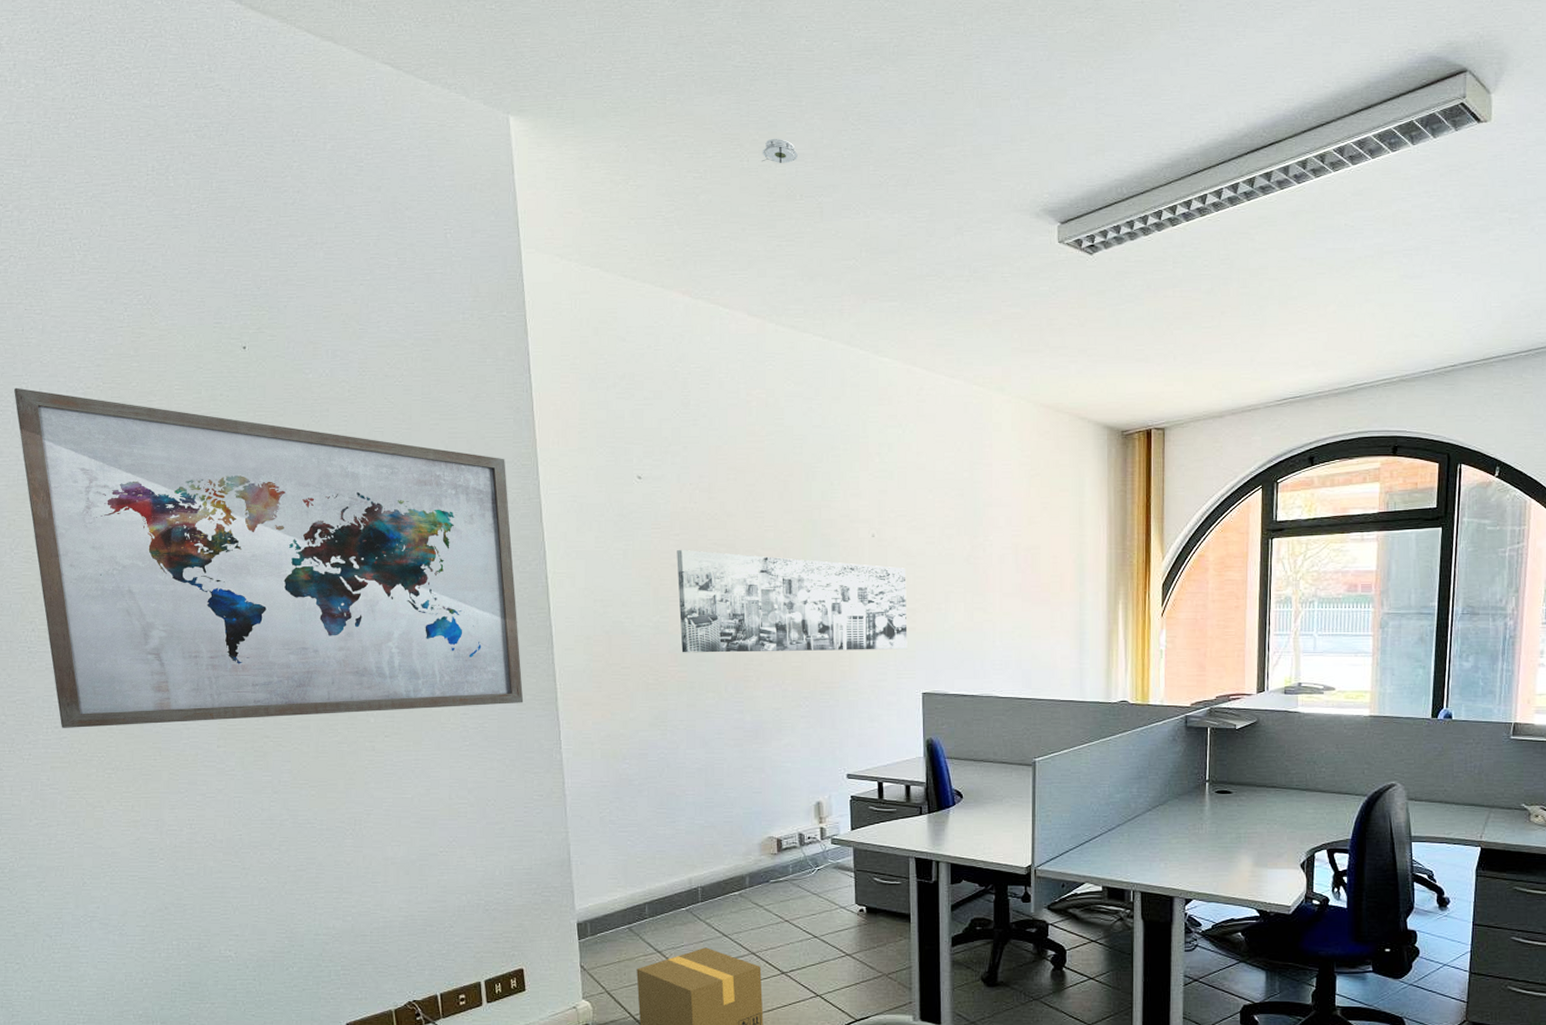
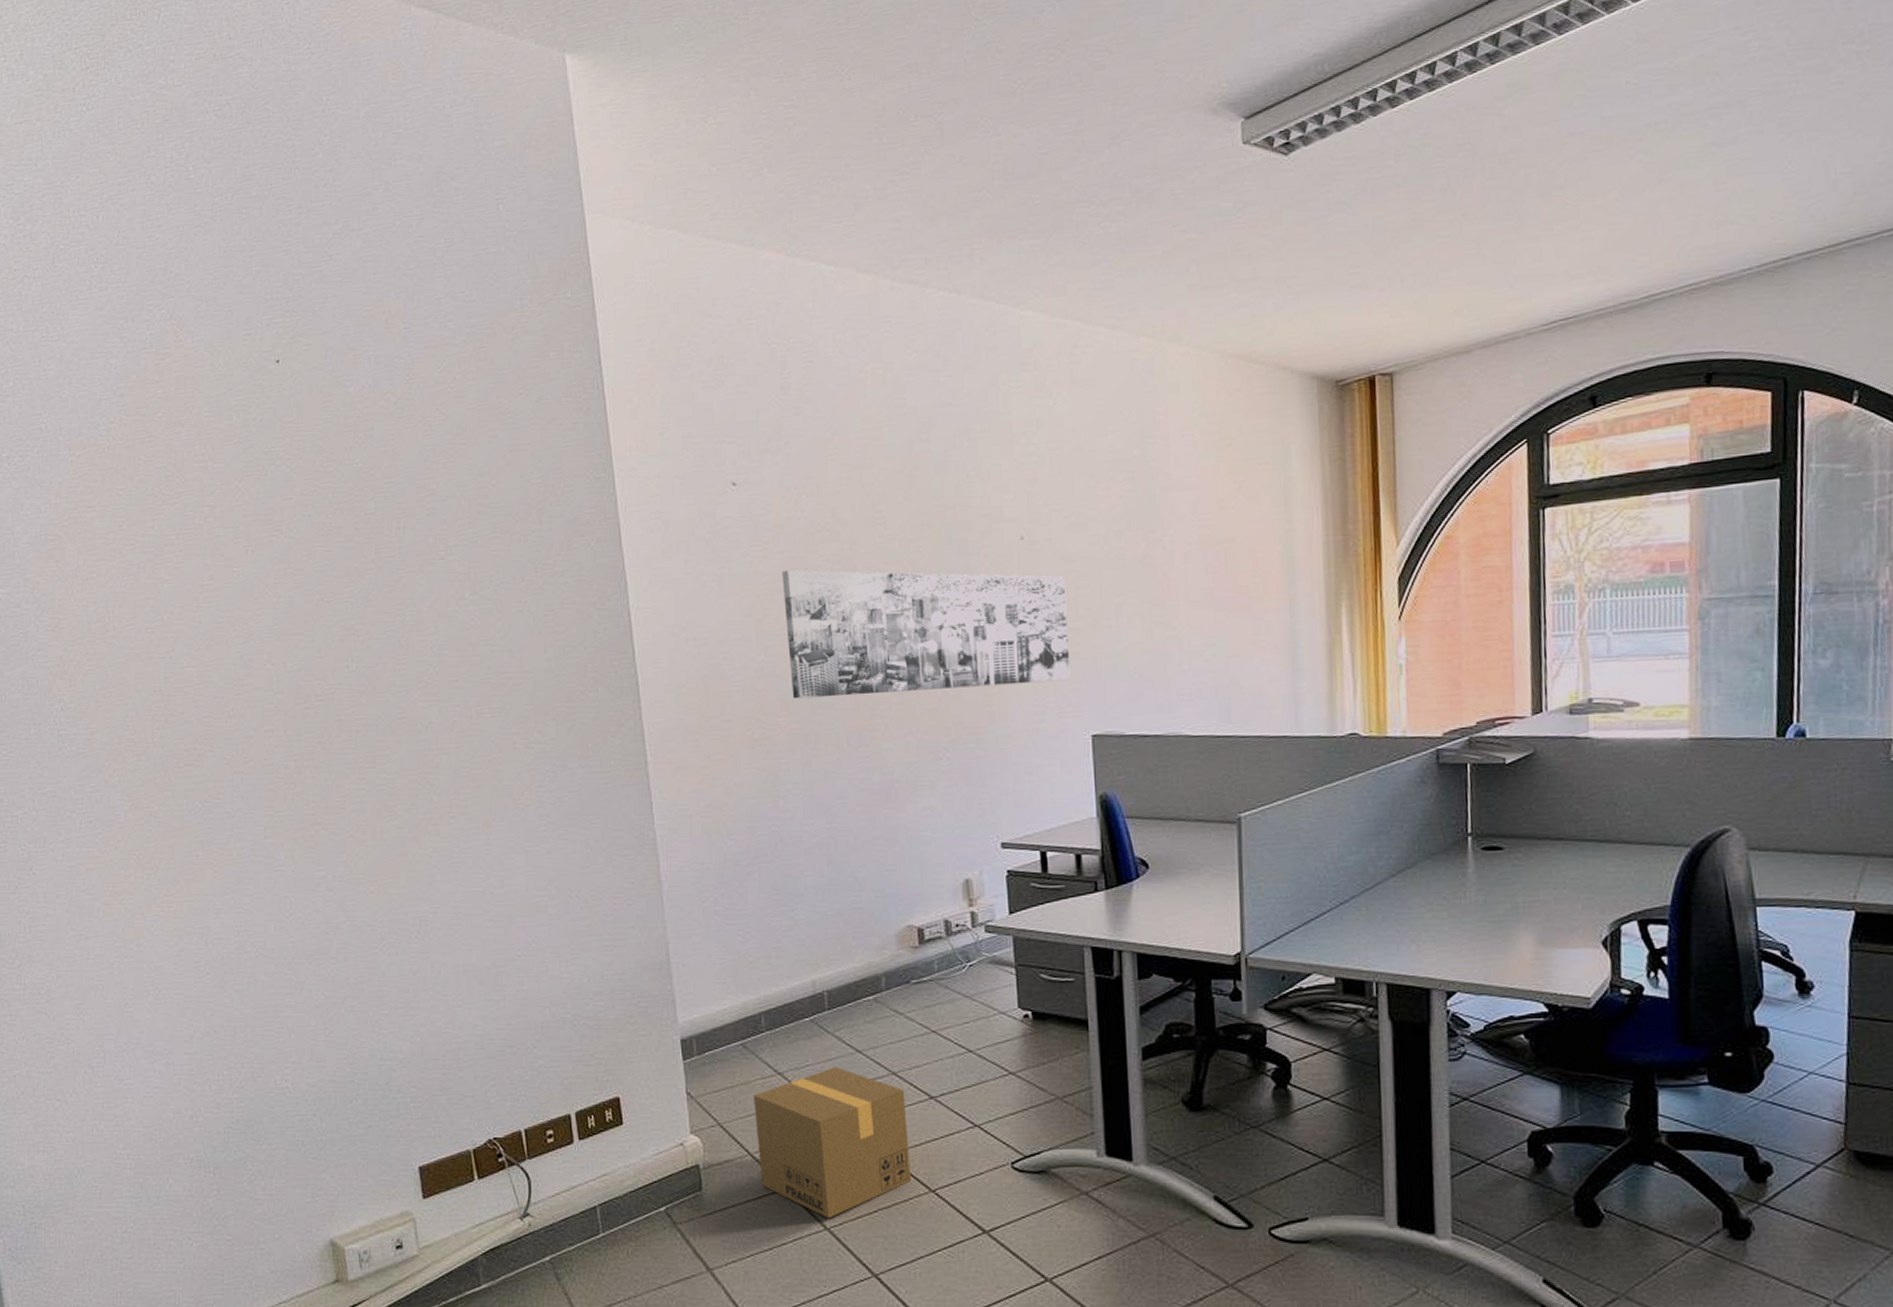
wall art: present [14,387,524,728] -> none [33,428,608,823]
smoke detector: present [762,138,798,163] -> none [866,47,910,79]

